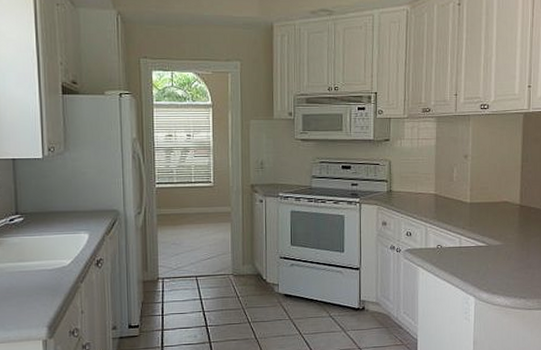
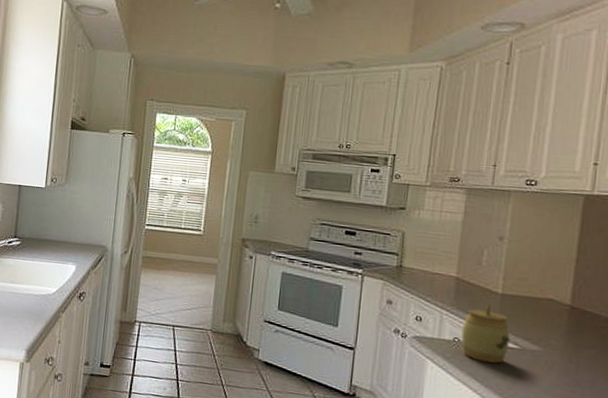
jar: none [443,213,479,261] -> present [461,304,510,364]

